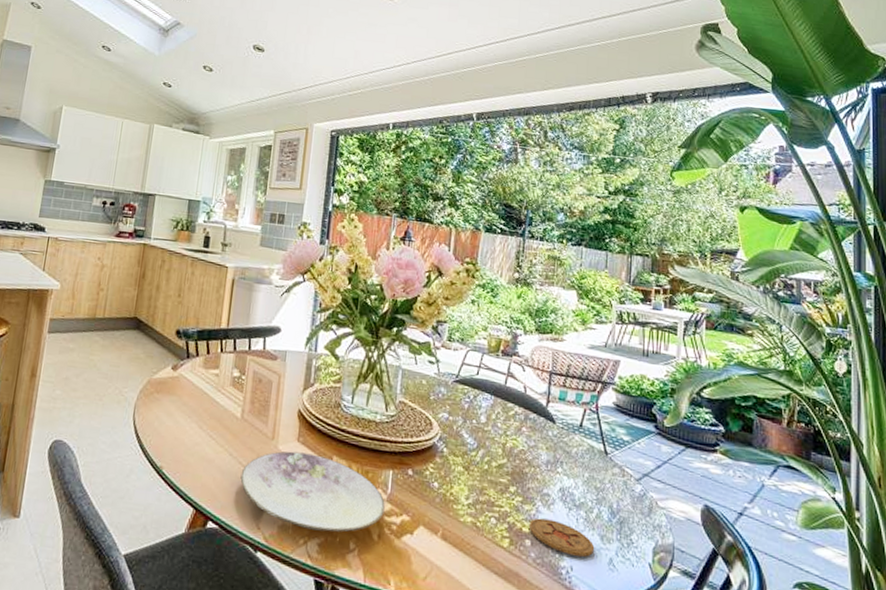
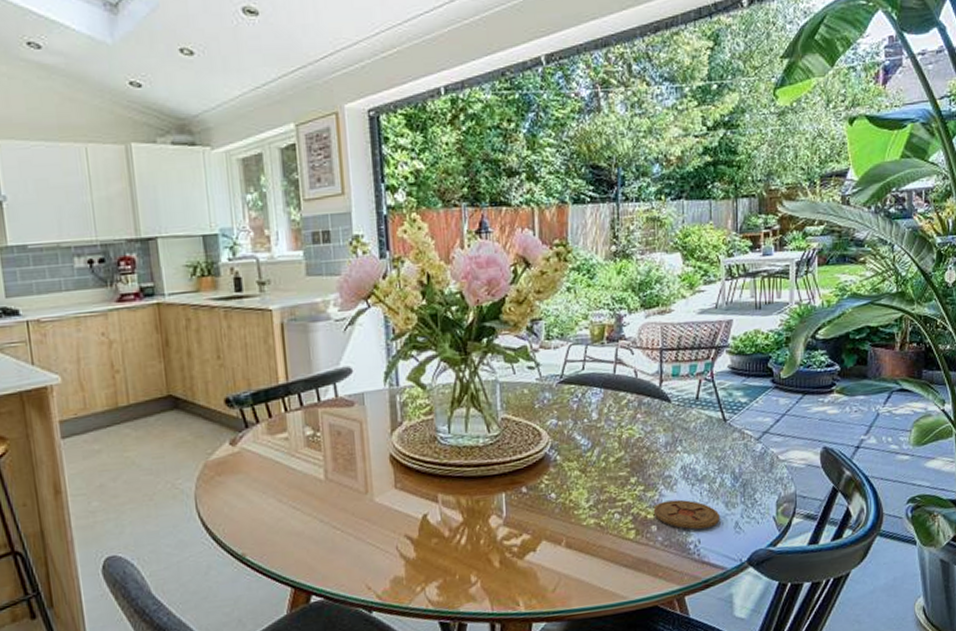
plate: present [240,451,385,532] -> none [337,497,503,576]

